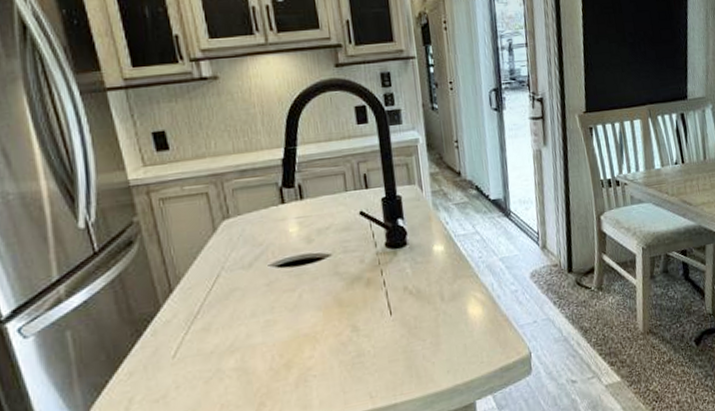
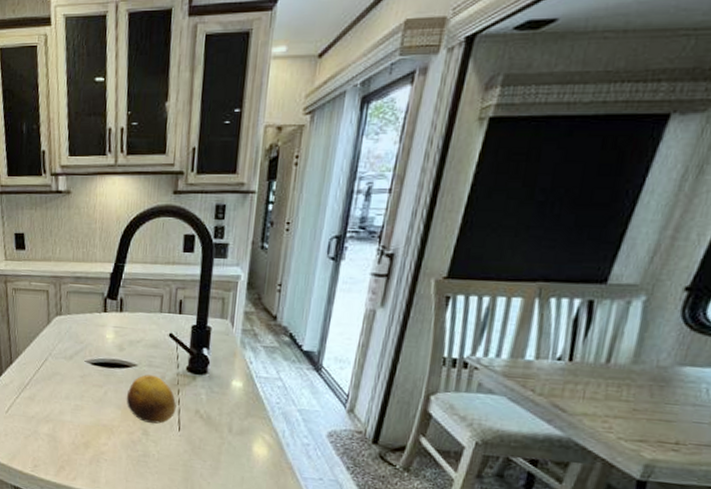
fruit: none [325,261,384,317] -> present [126,374,177,424]

